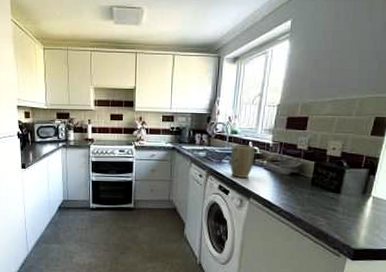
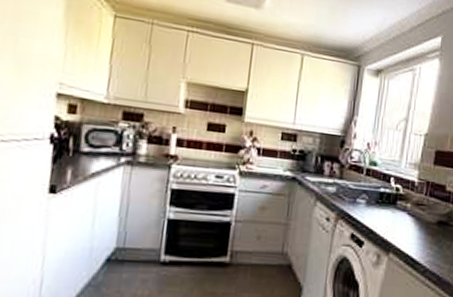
plant pot: present [230,145,256,178] -> none [366,180,399,225]

